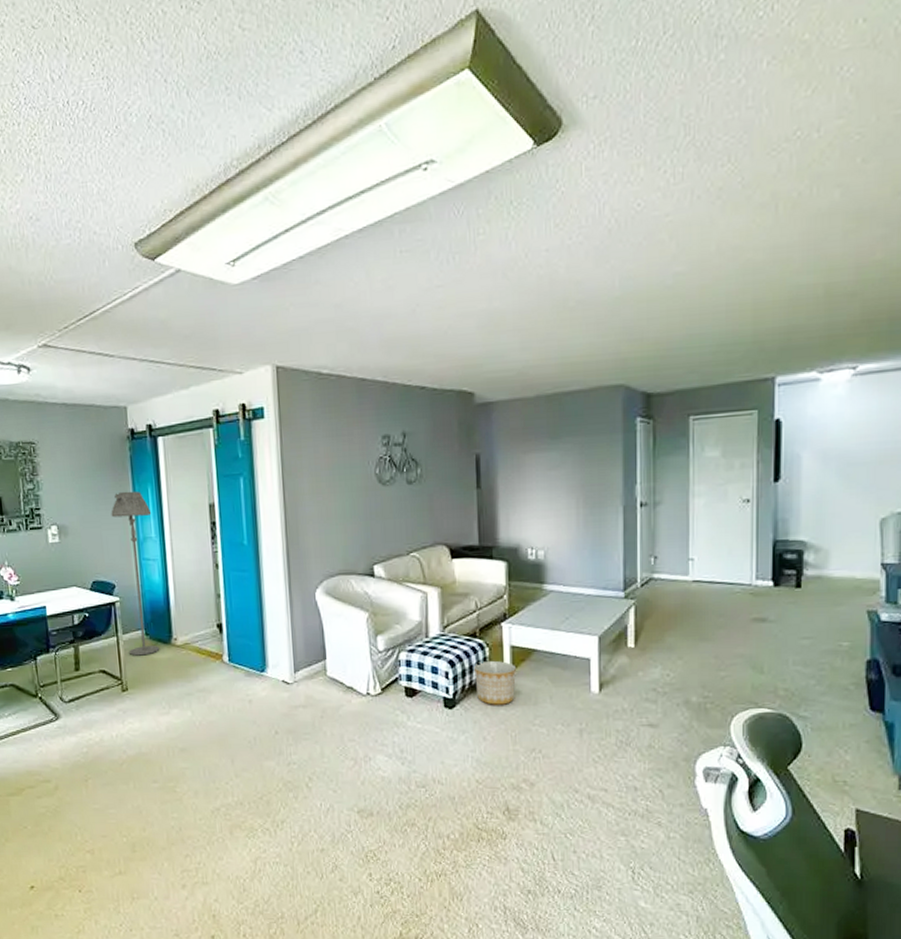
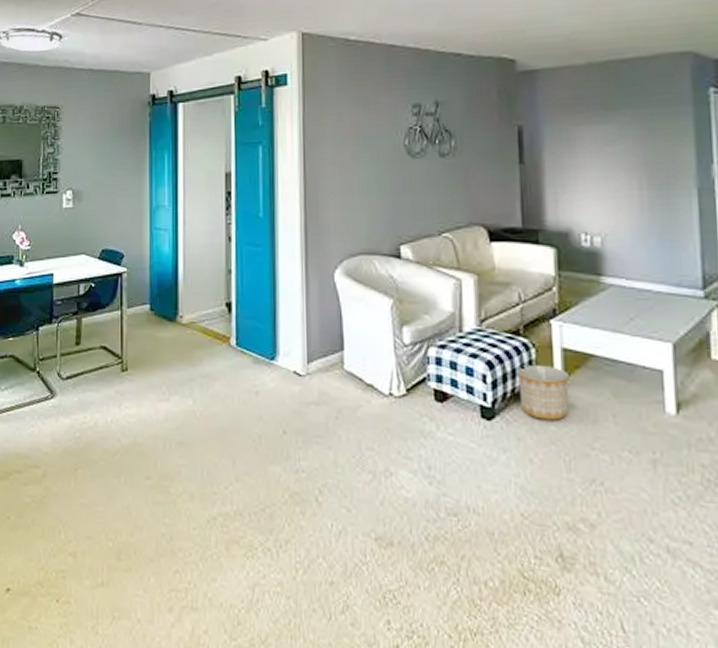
floor lamp: present [111,491,160,656] -> none [126,157,167,333]

